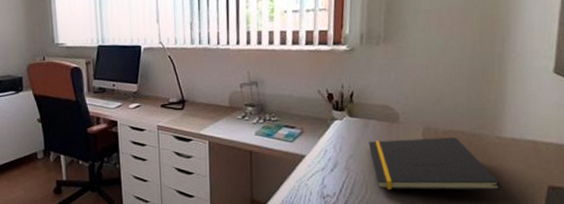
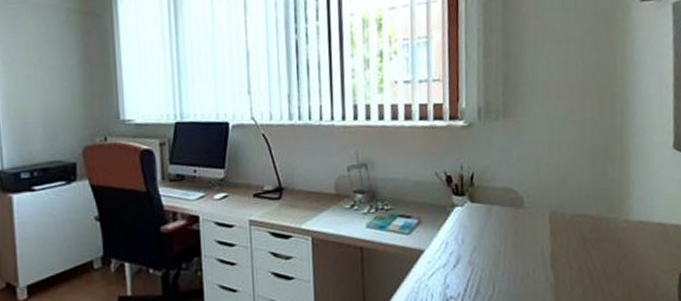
notepad: present [368,137,501,191] -> none [492,222,634,287]

